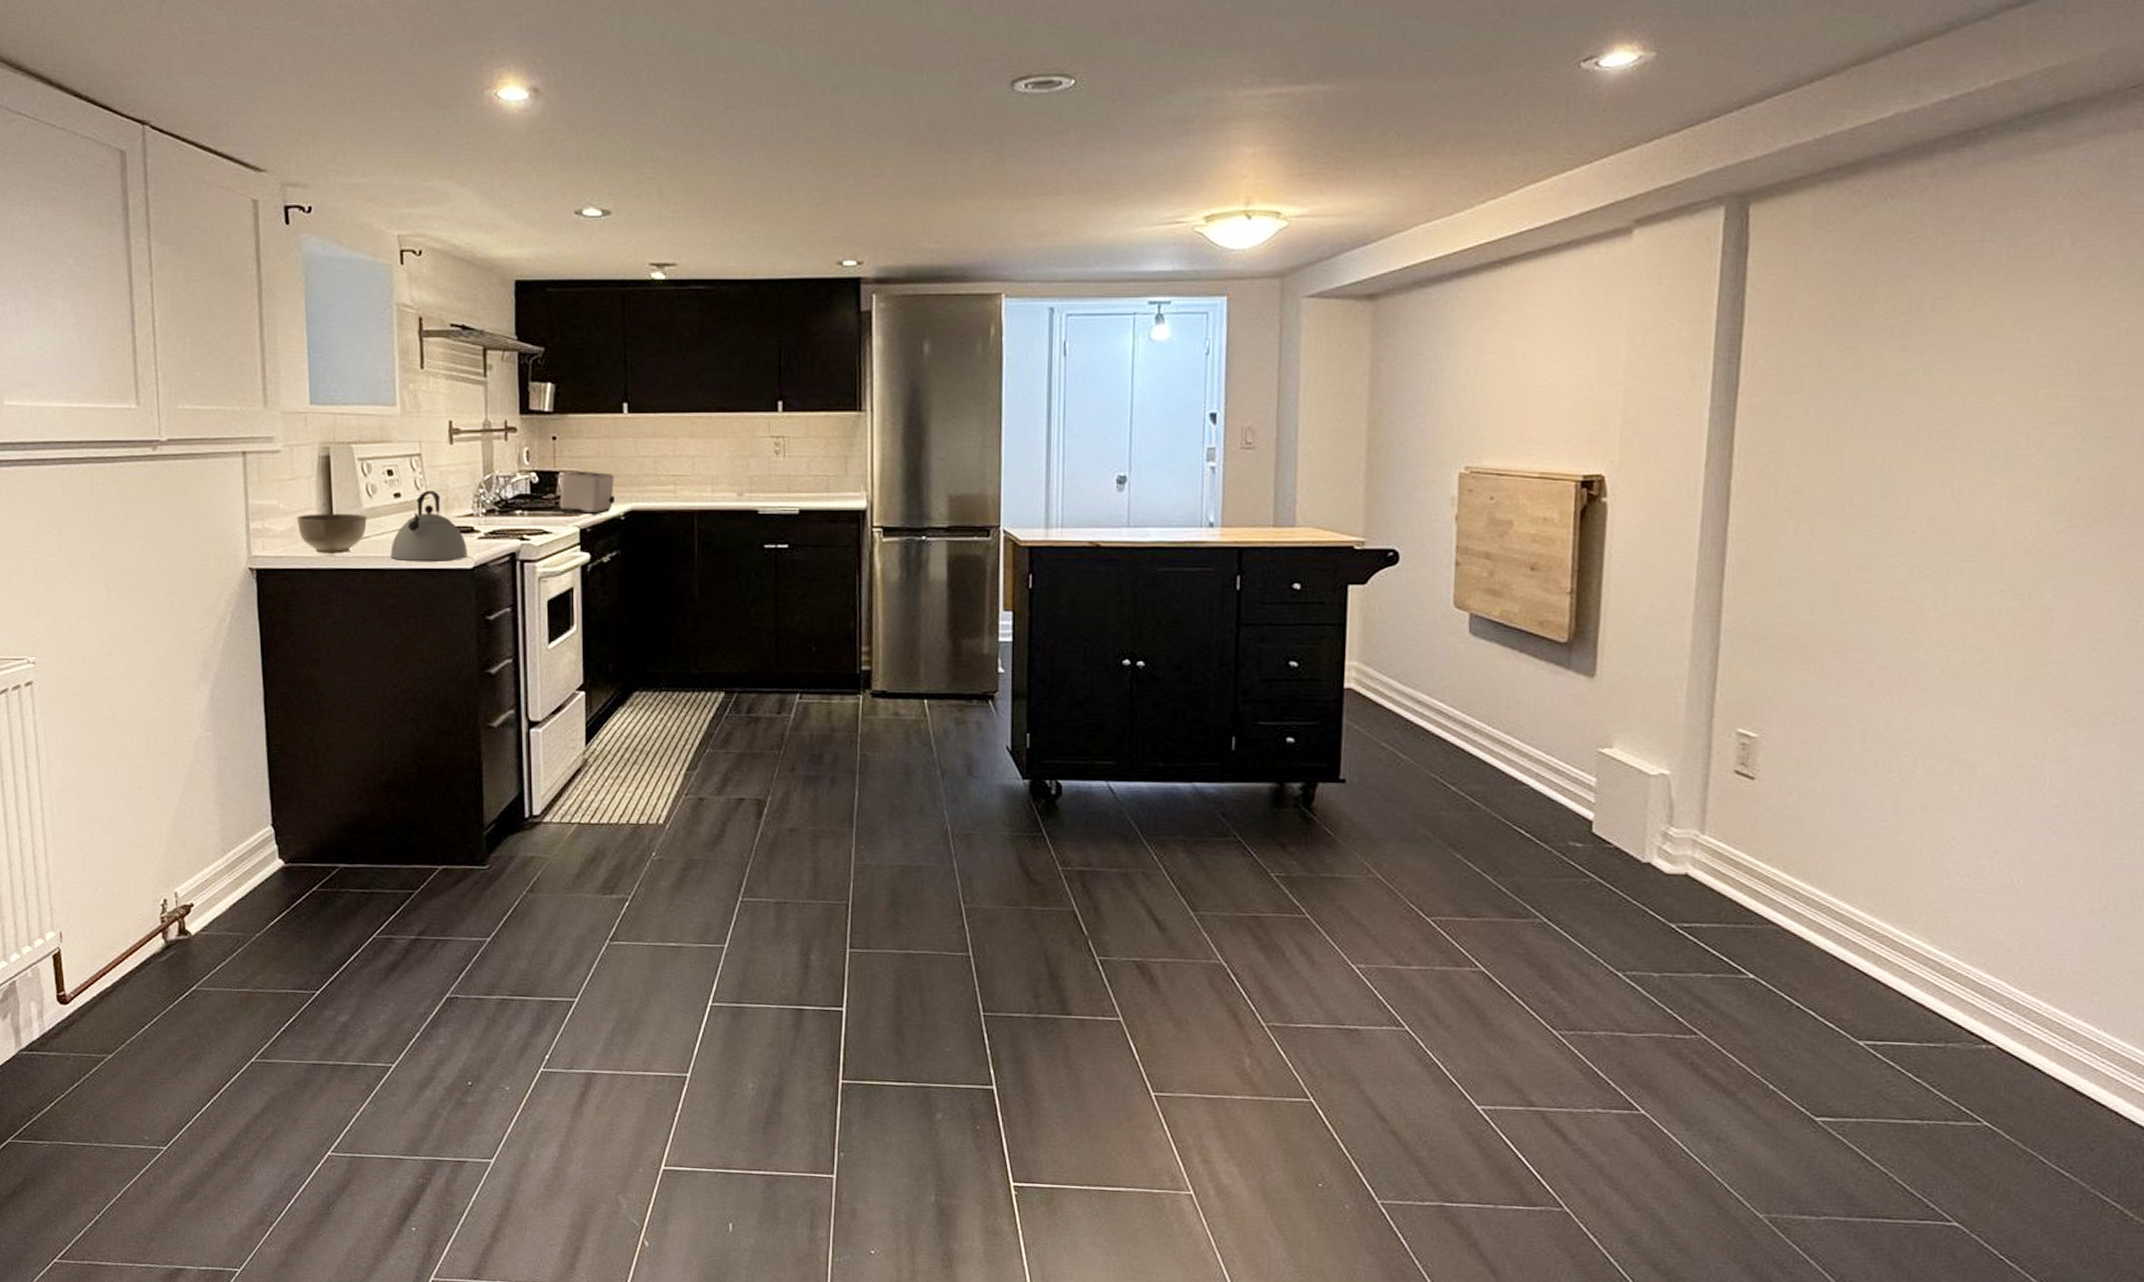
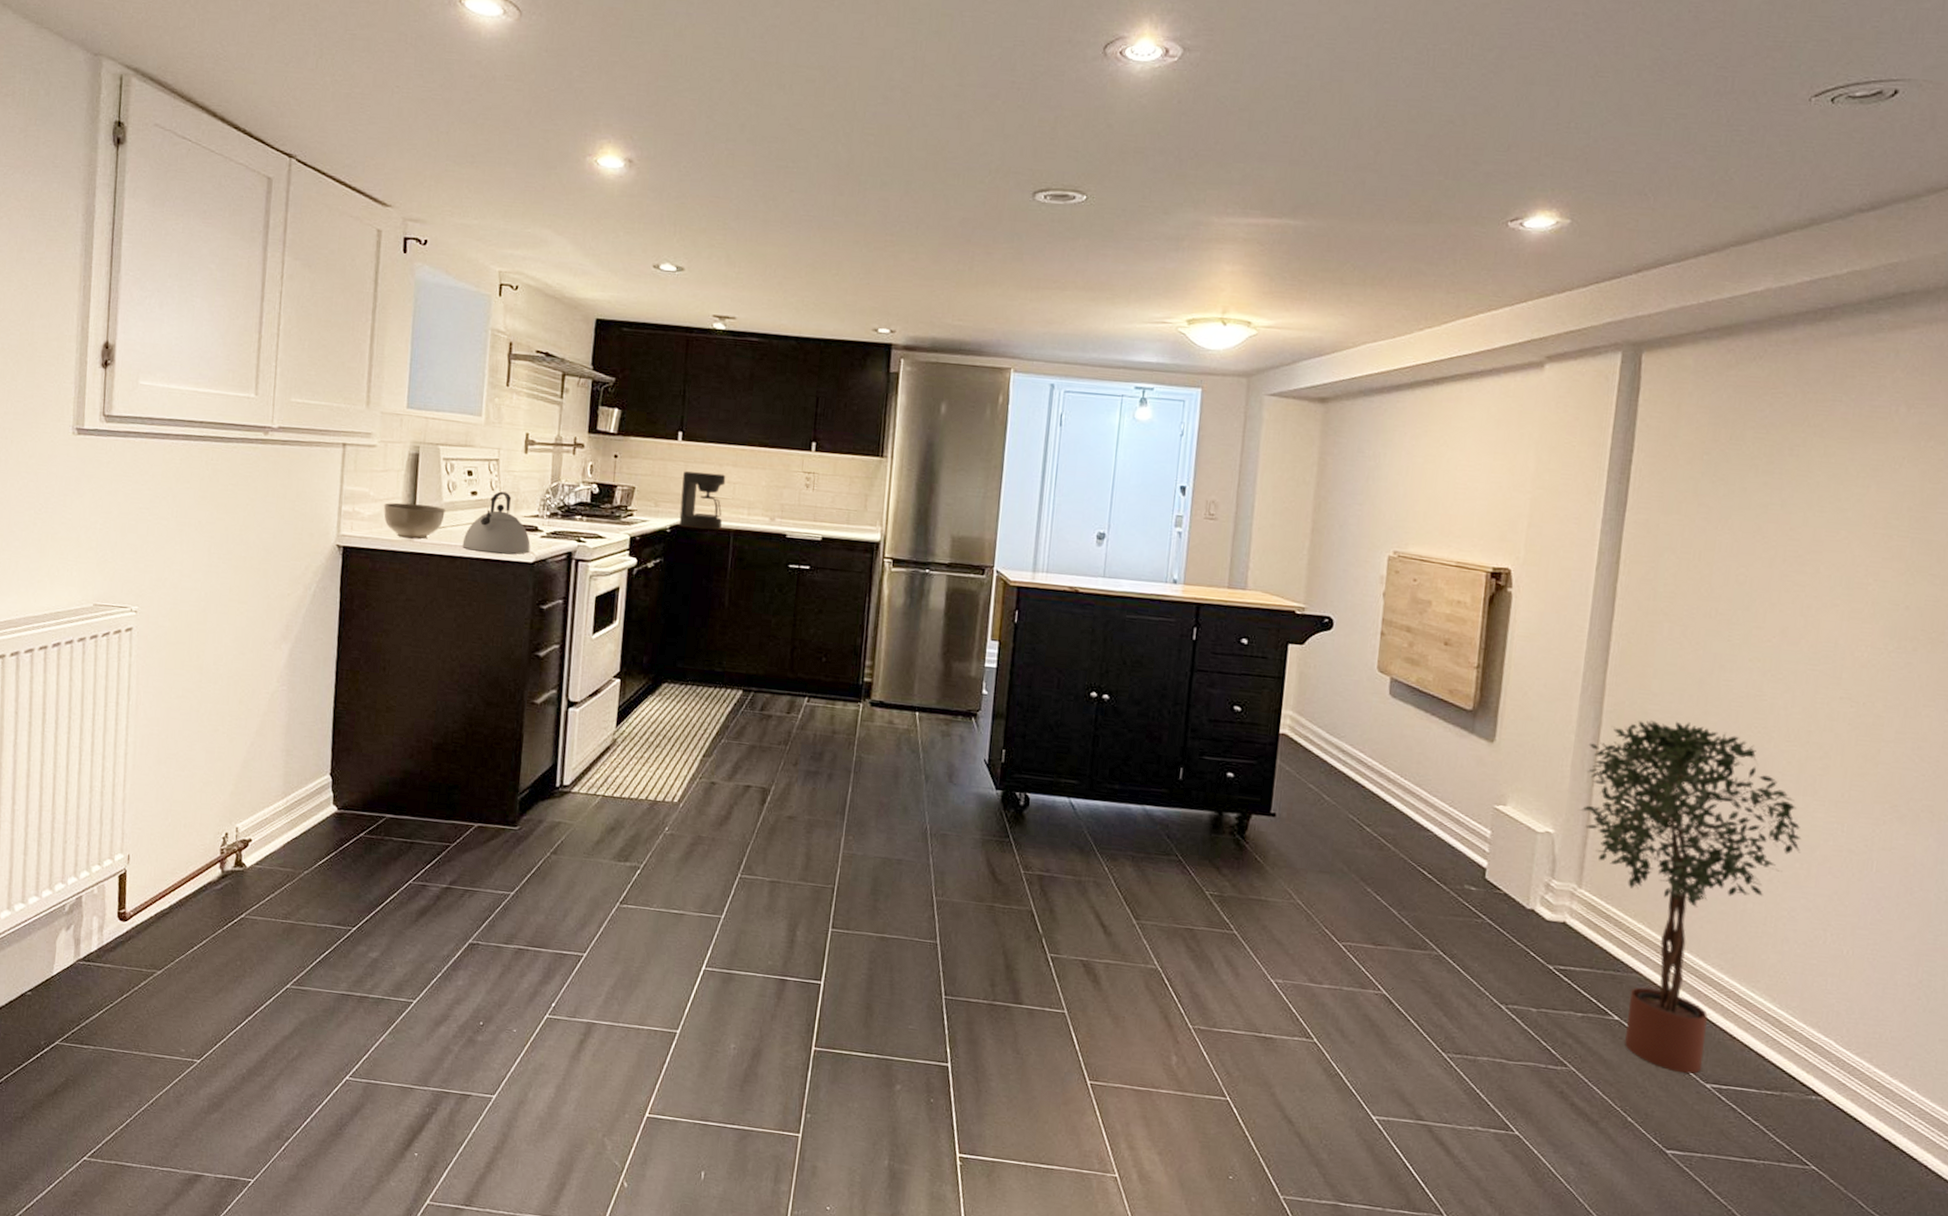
toaster: present [560,470,614,515] -> none [614,486,665,527]
coffee maker: none [634,447,683,514] -> present [679,471,726,530]
potted tree: none [1697,634,1960,1031] -> present [1579,719,1802,1074]

